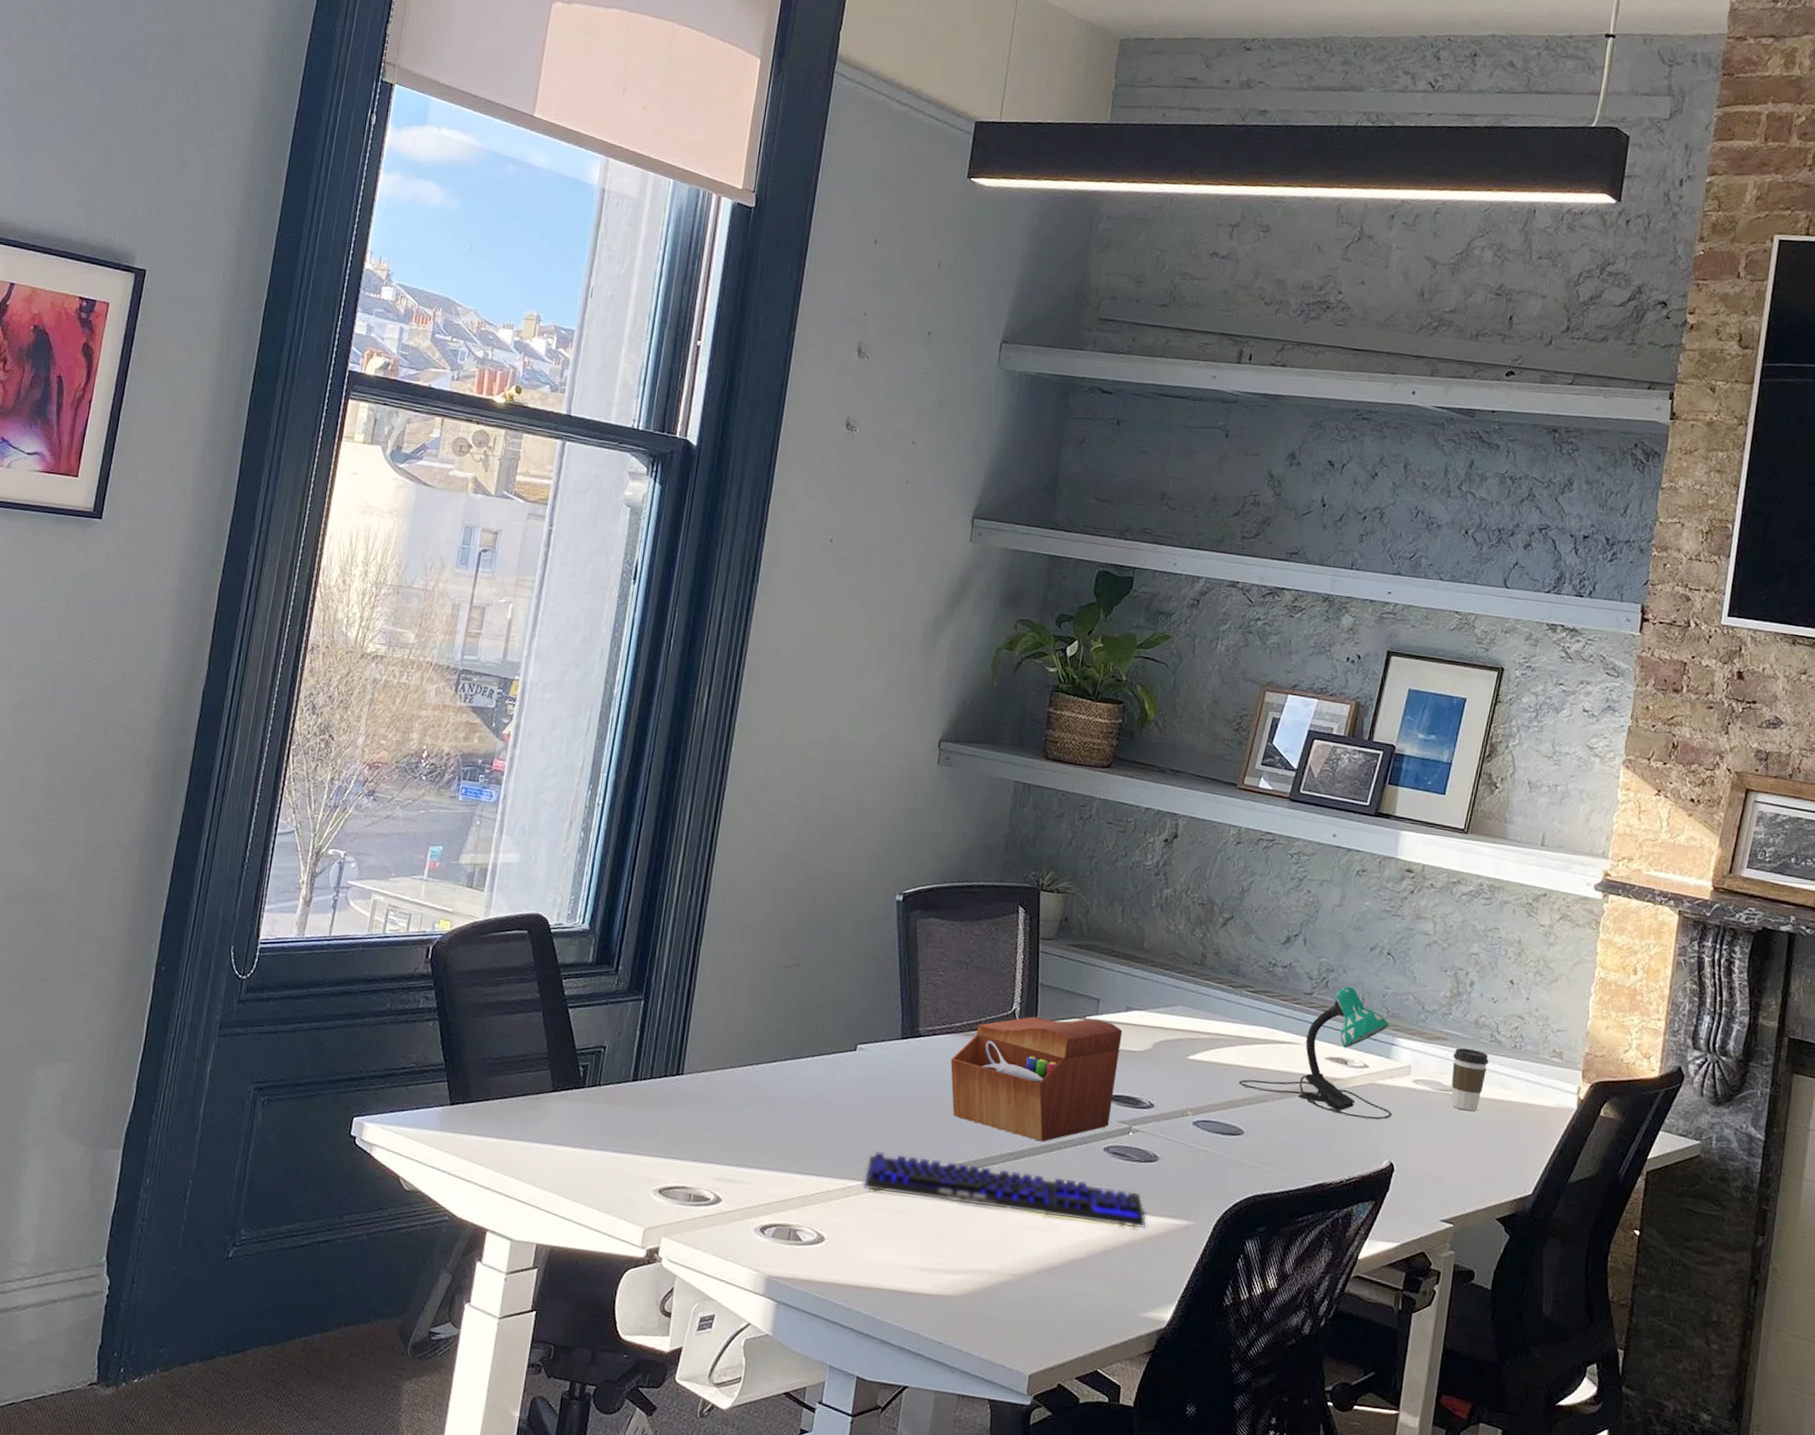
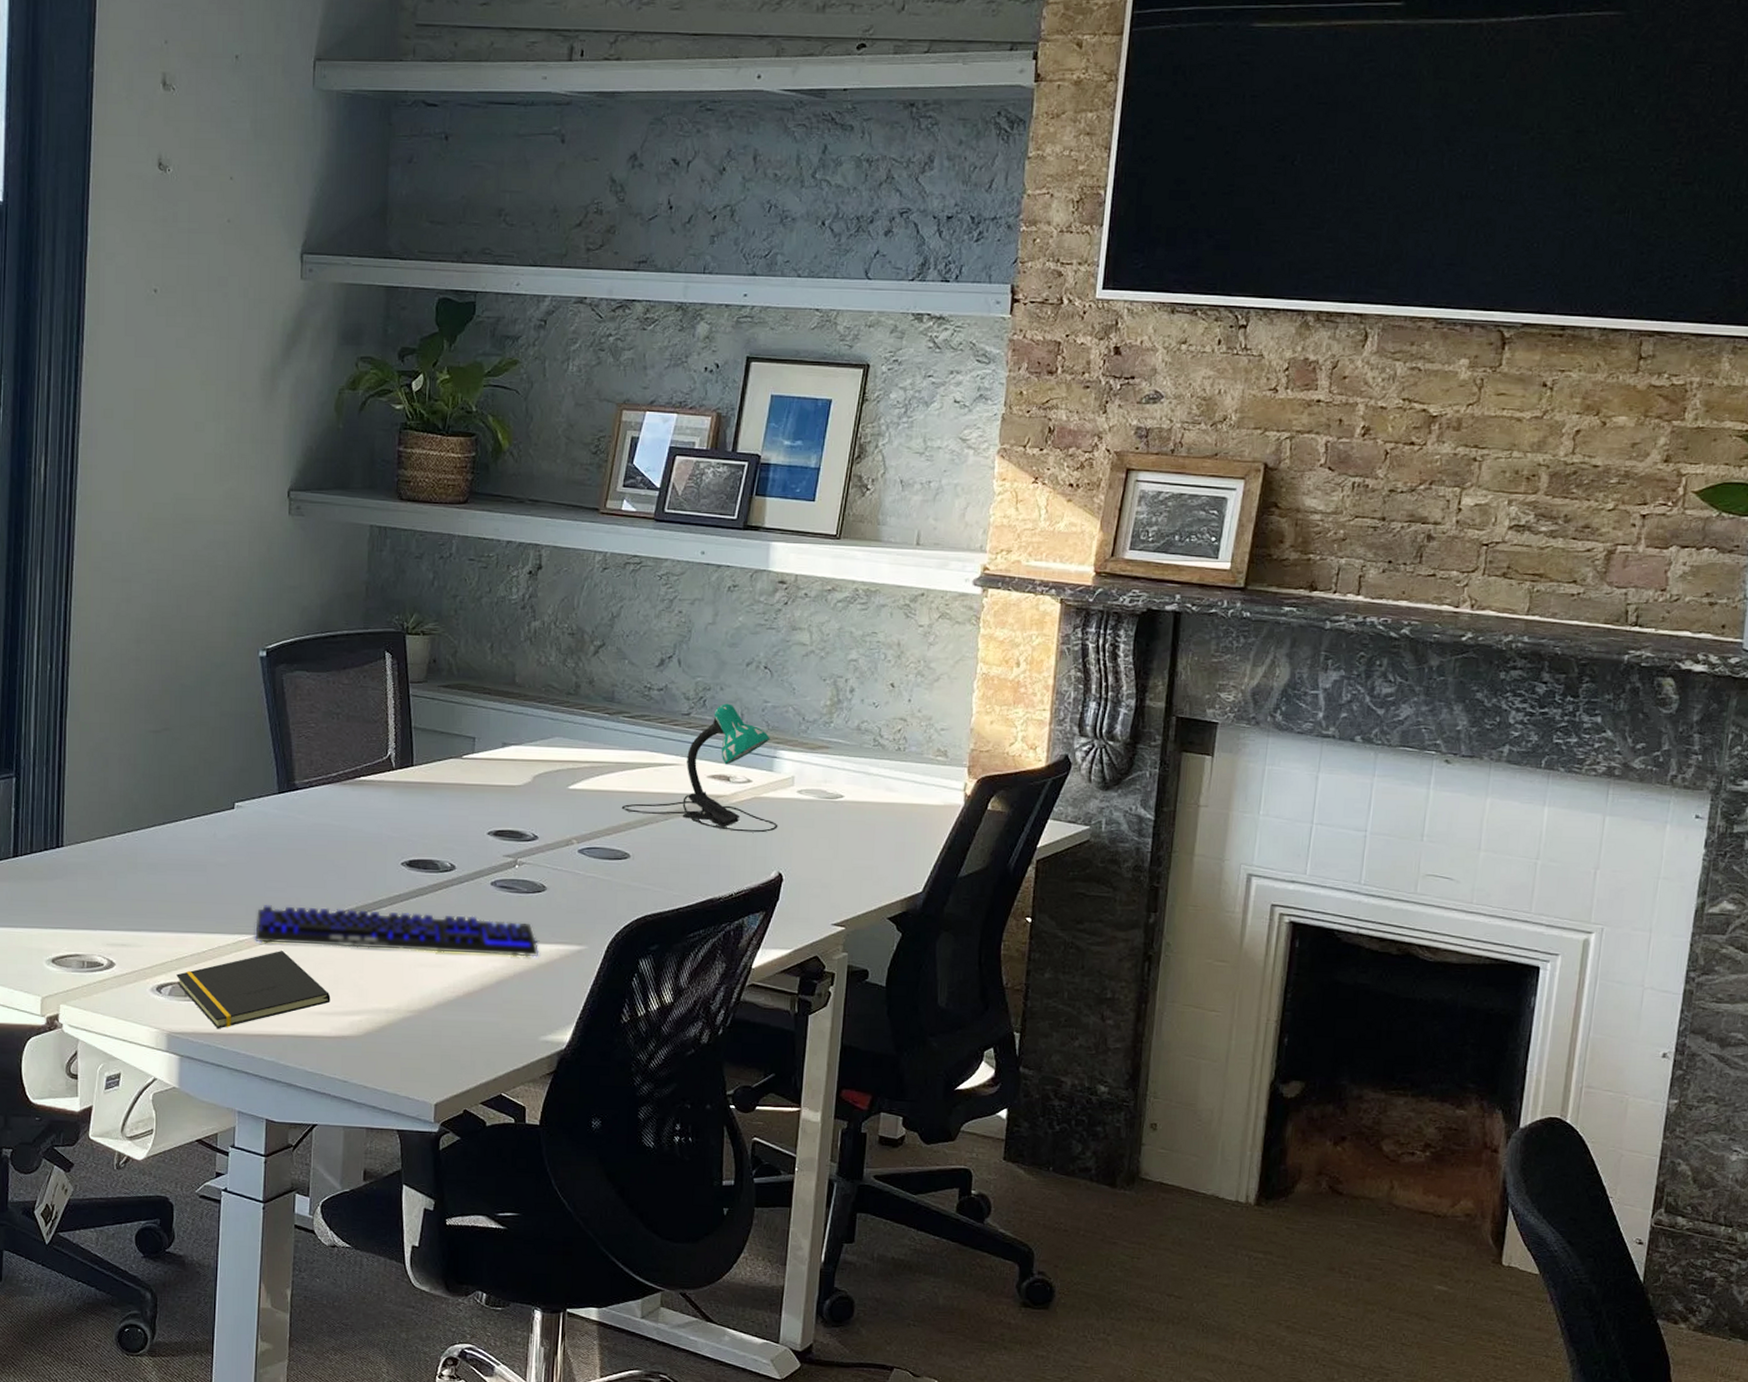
notepad: none [781,1200,934,1277] -> present [176,951,331,1029]
sewing box: present [950,1016,1123,1142] -> none [329,758,501,882]
coffee cup: present [1451,1048,1489,1111] -> none [836,754,873,816]

